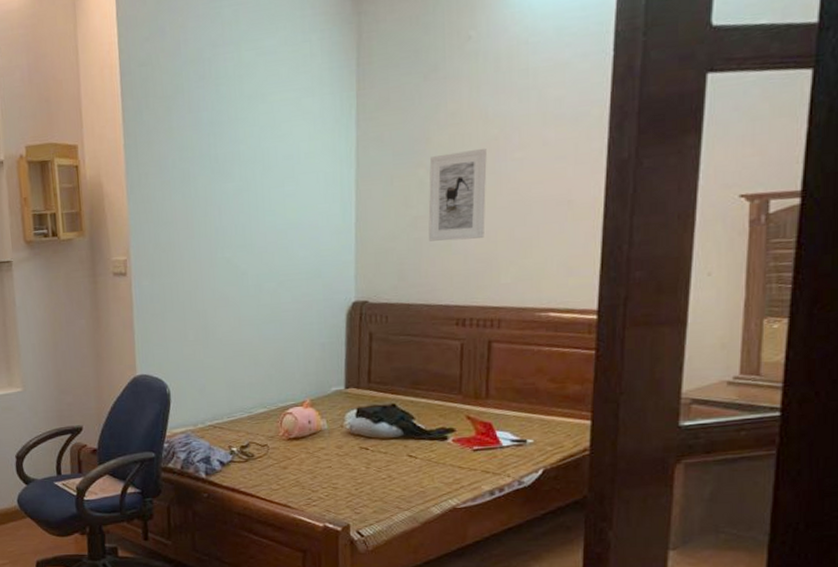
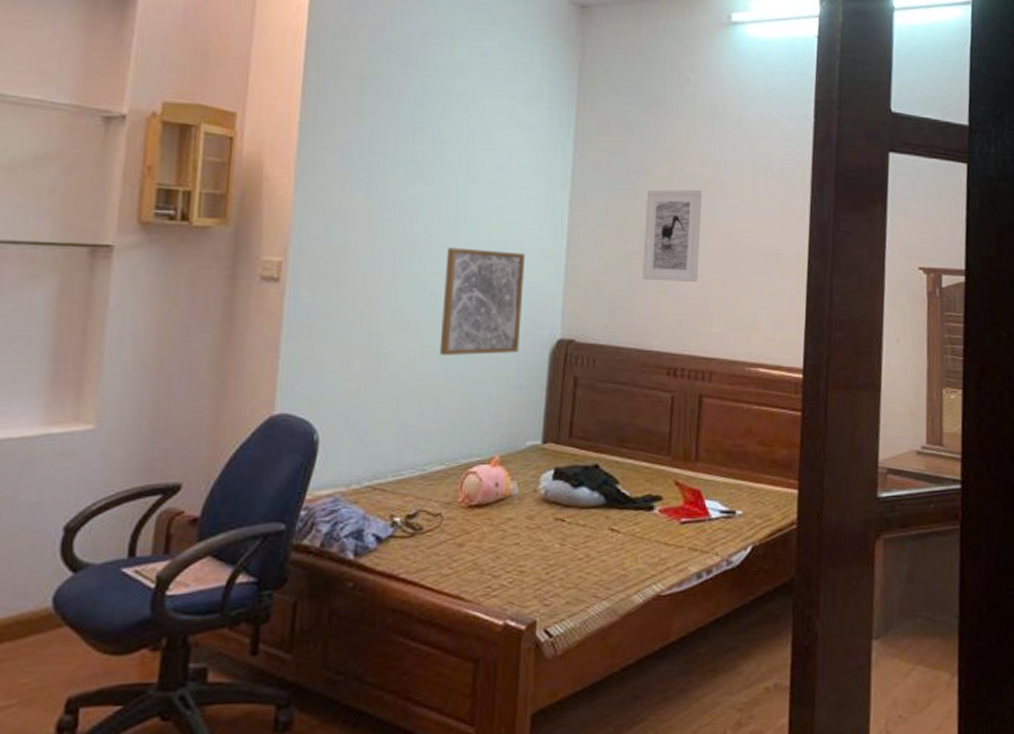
wall art: none [252,230,320,323] -> present [439,247,526,355]

